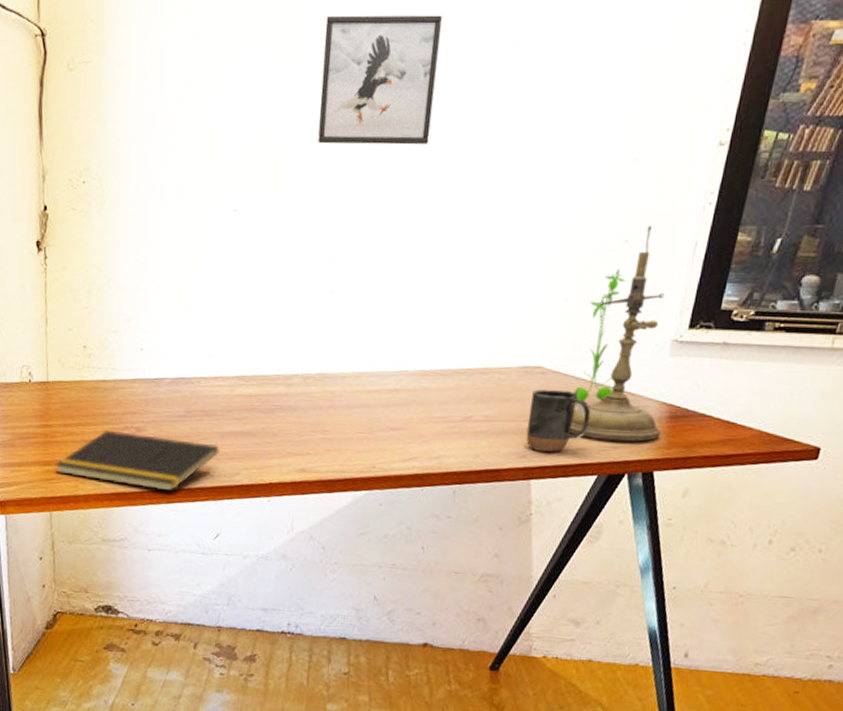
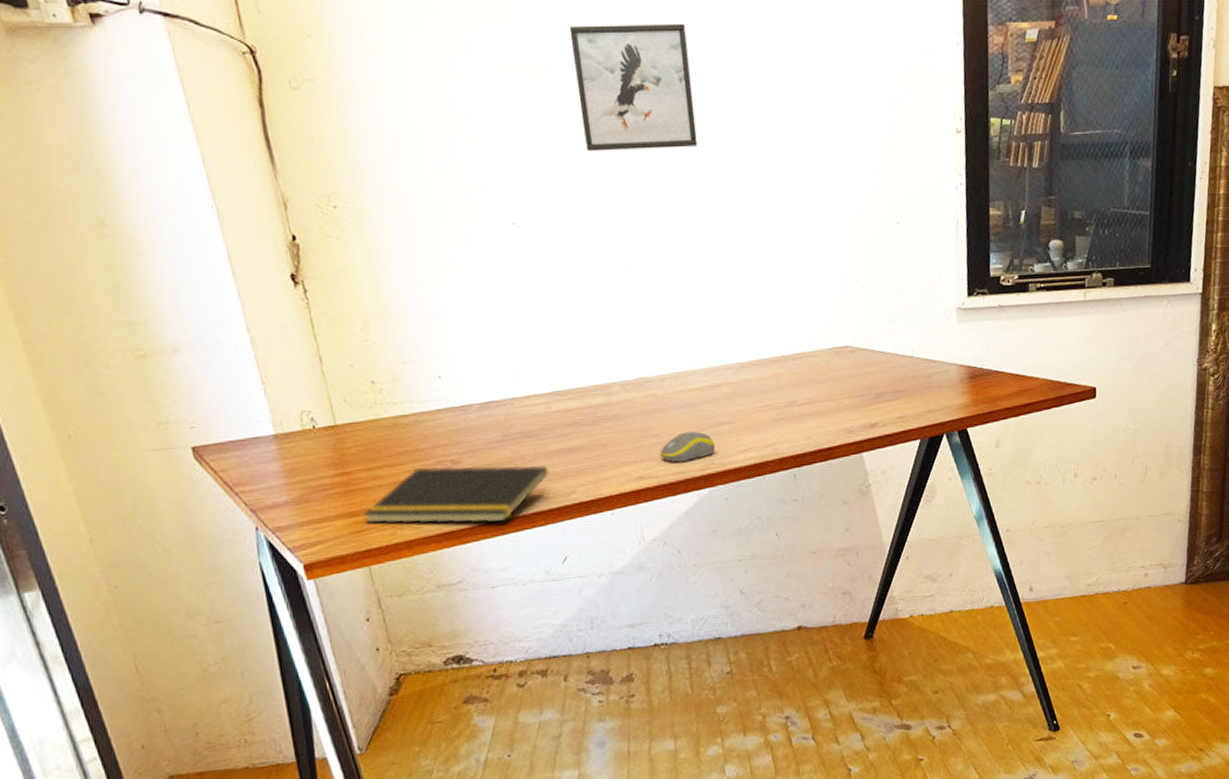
computer mouse: none [325,432,381,461] -> present [660,431,716,462]
mug: present [526,389,591,452] -> none [846,362,903,425]
lamp base: present [568,225,665,442] -> none [886,208,966,407]
plant: present [573,269,626,402] -> none [878,249,917,374]

